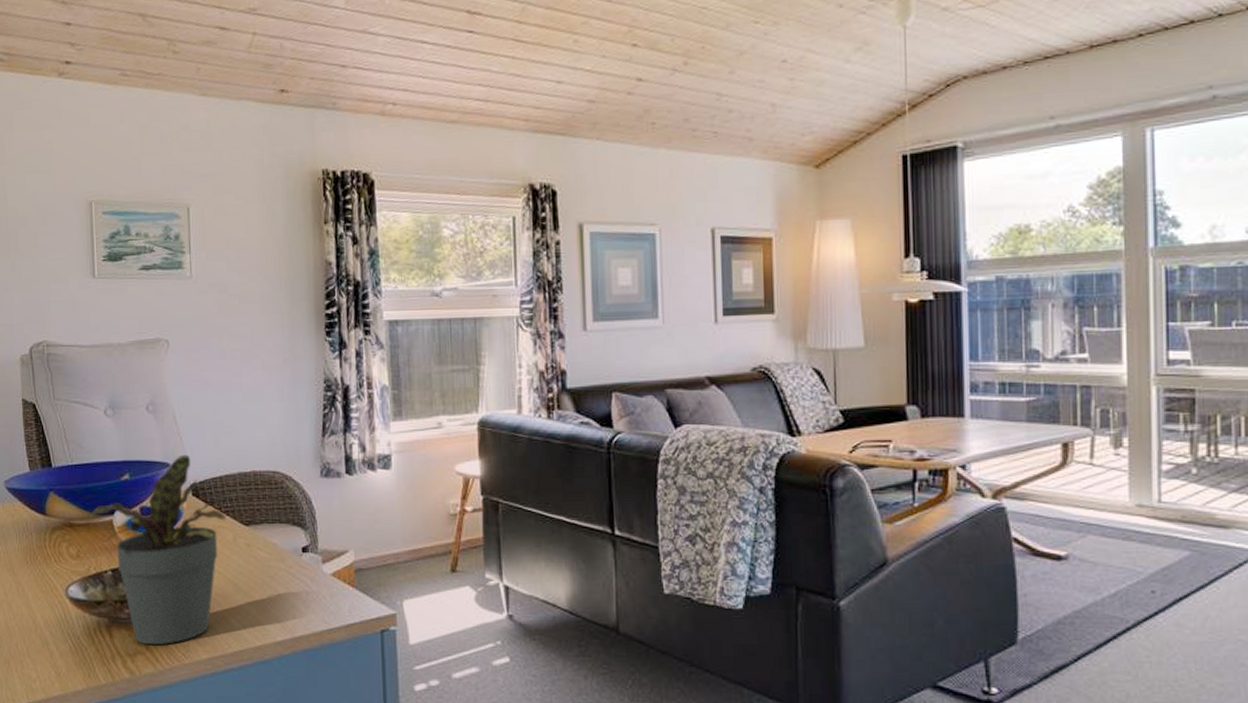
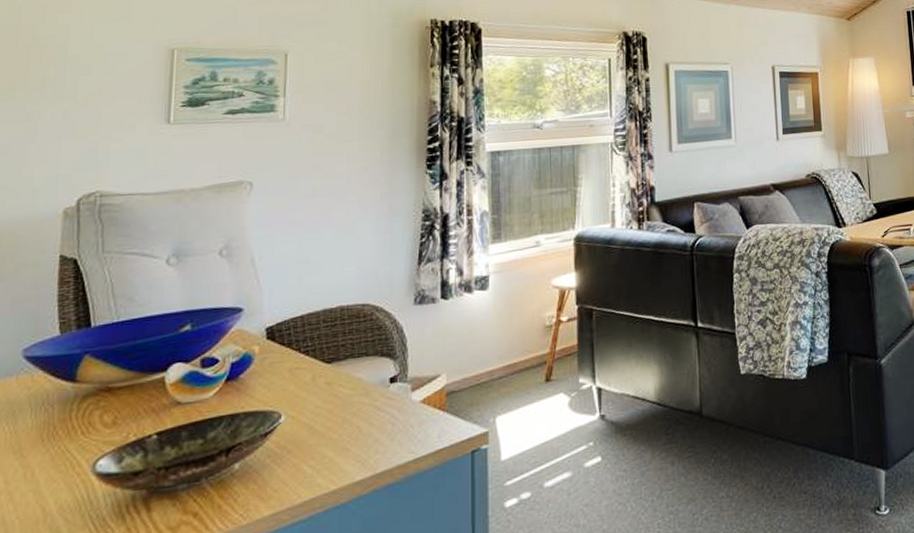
potted plant: present [86,454,236,646] -> none [129,297,318,512]

